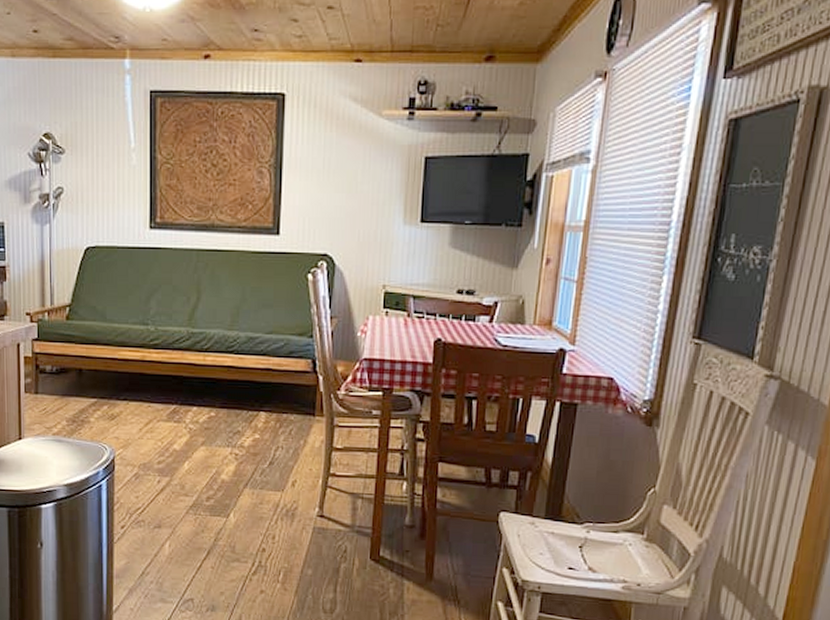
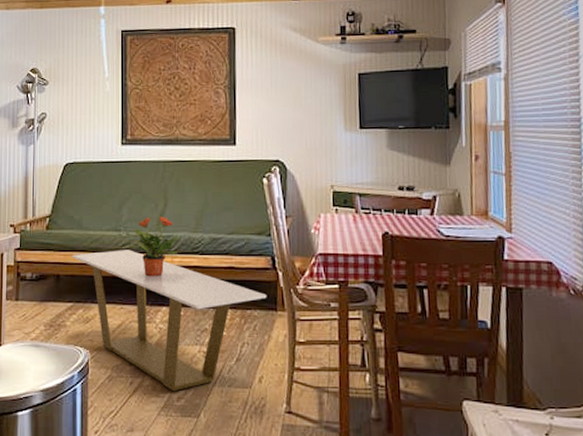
coffee table: none [95,345,305,492] -> present [72,250,267,392]
potted plant: none [157,311,214,375] -> present [129,216,180,277]

